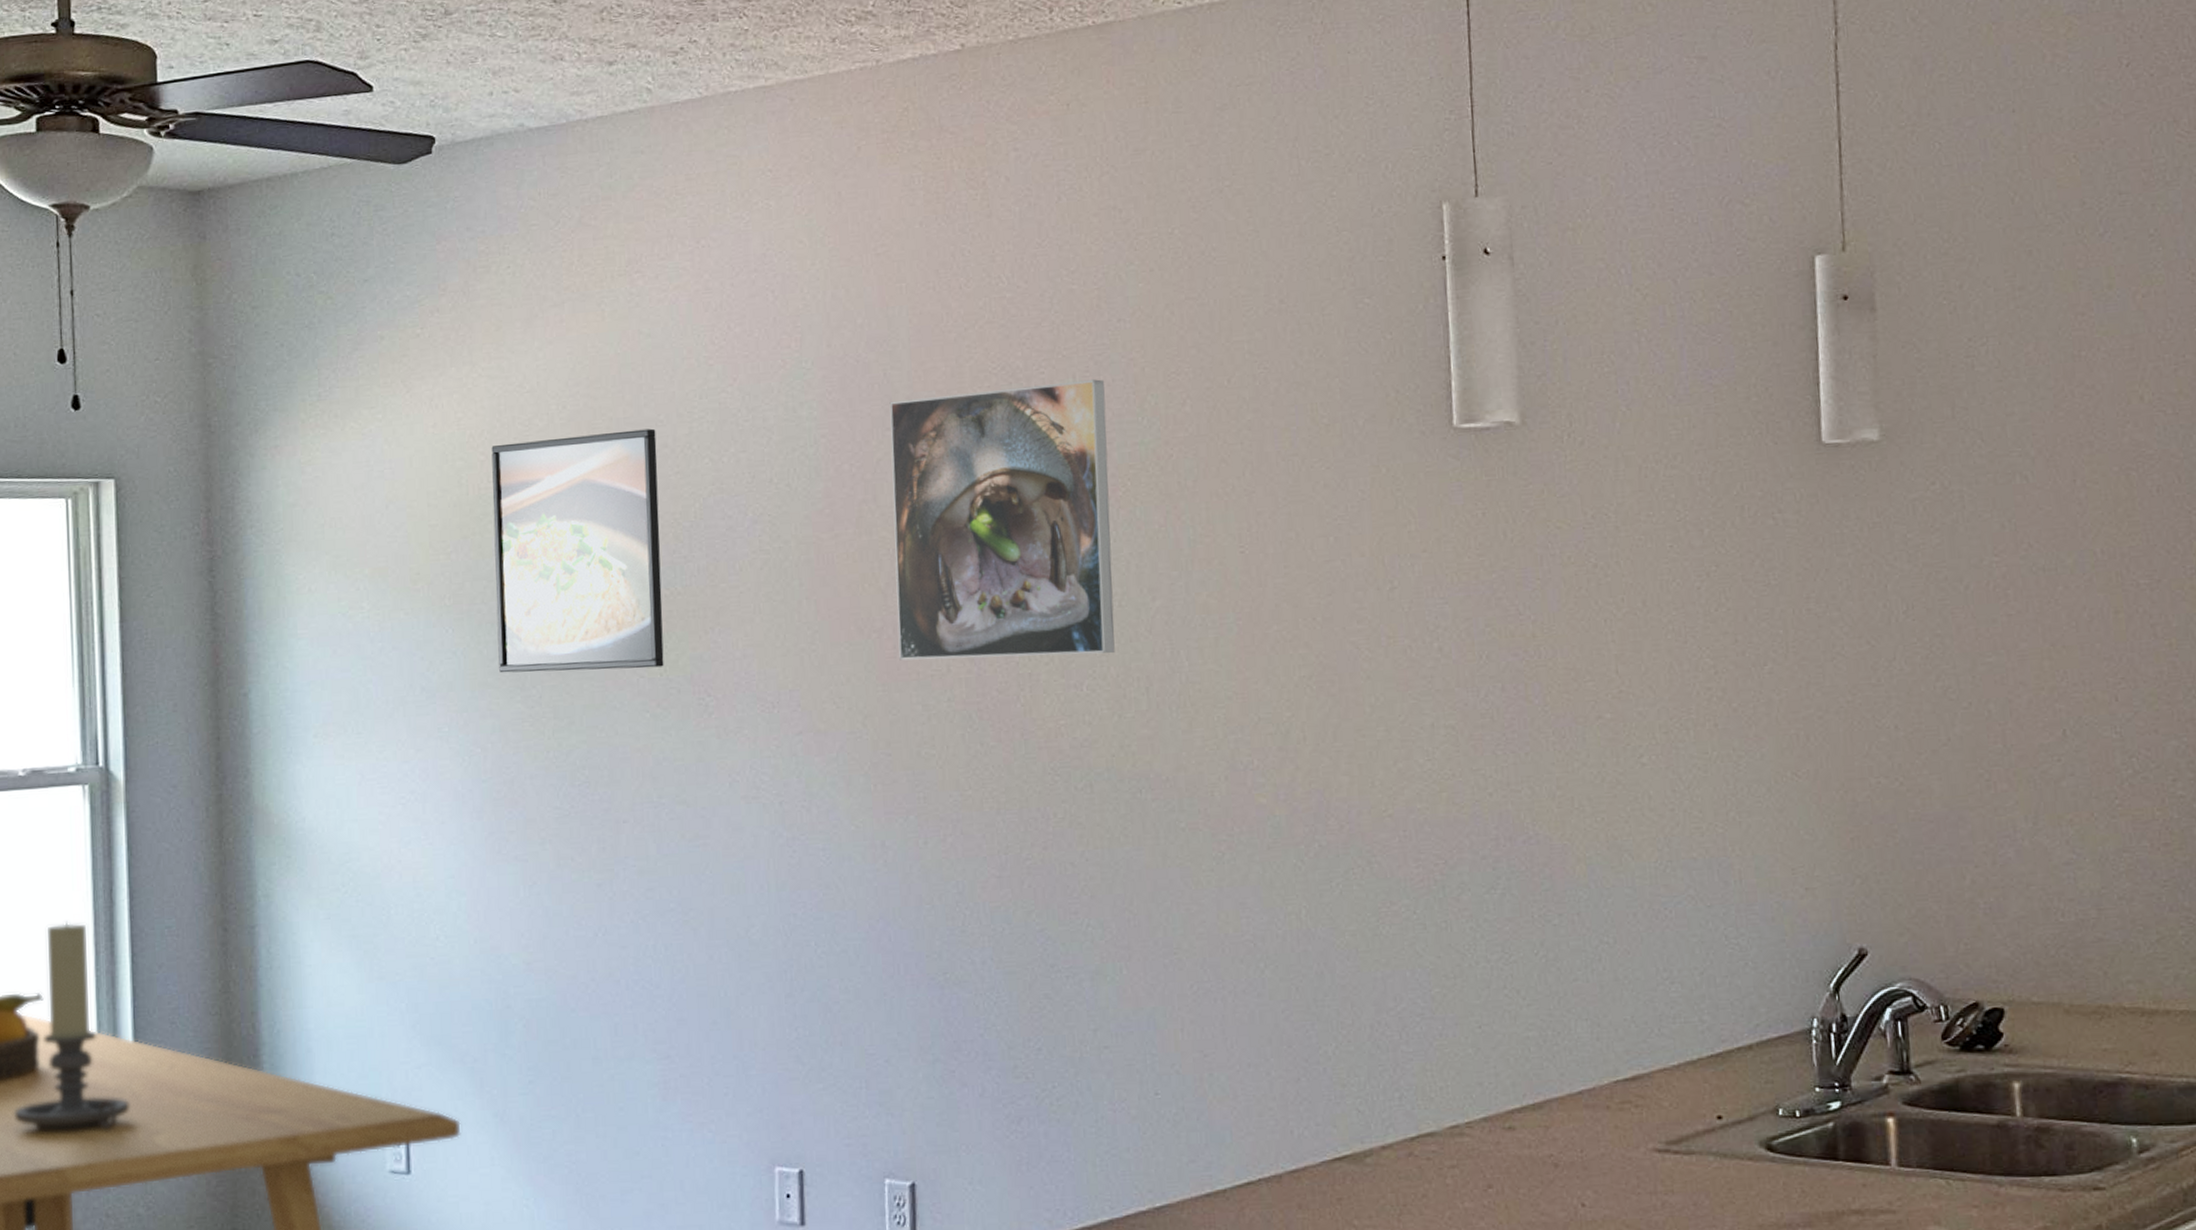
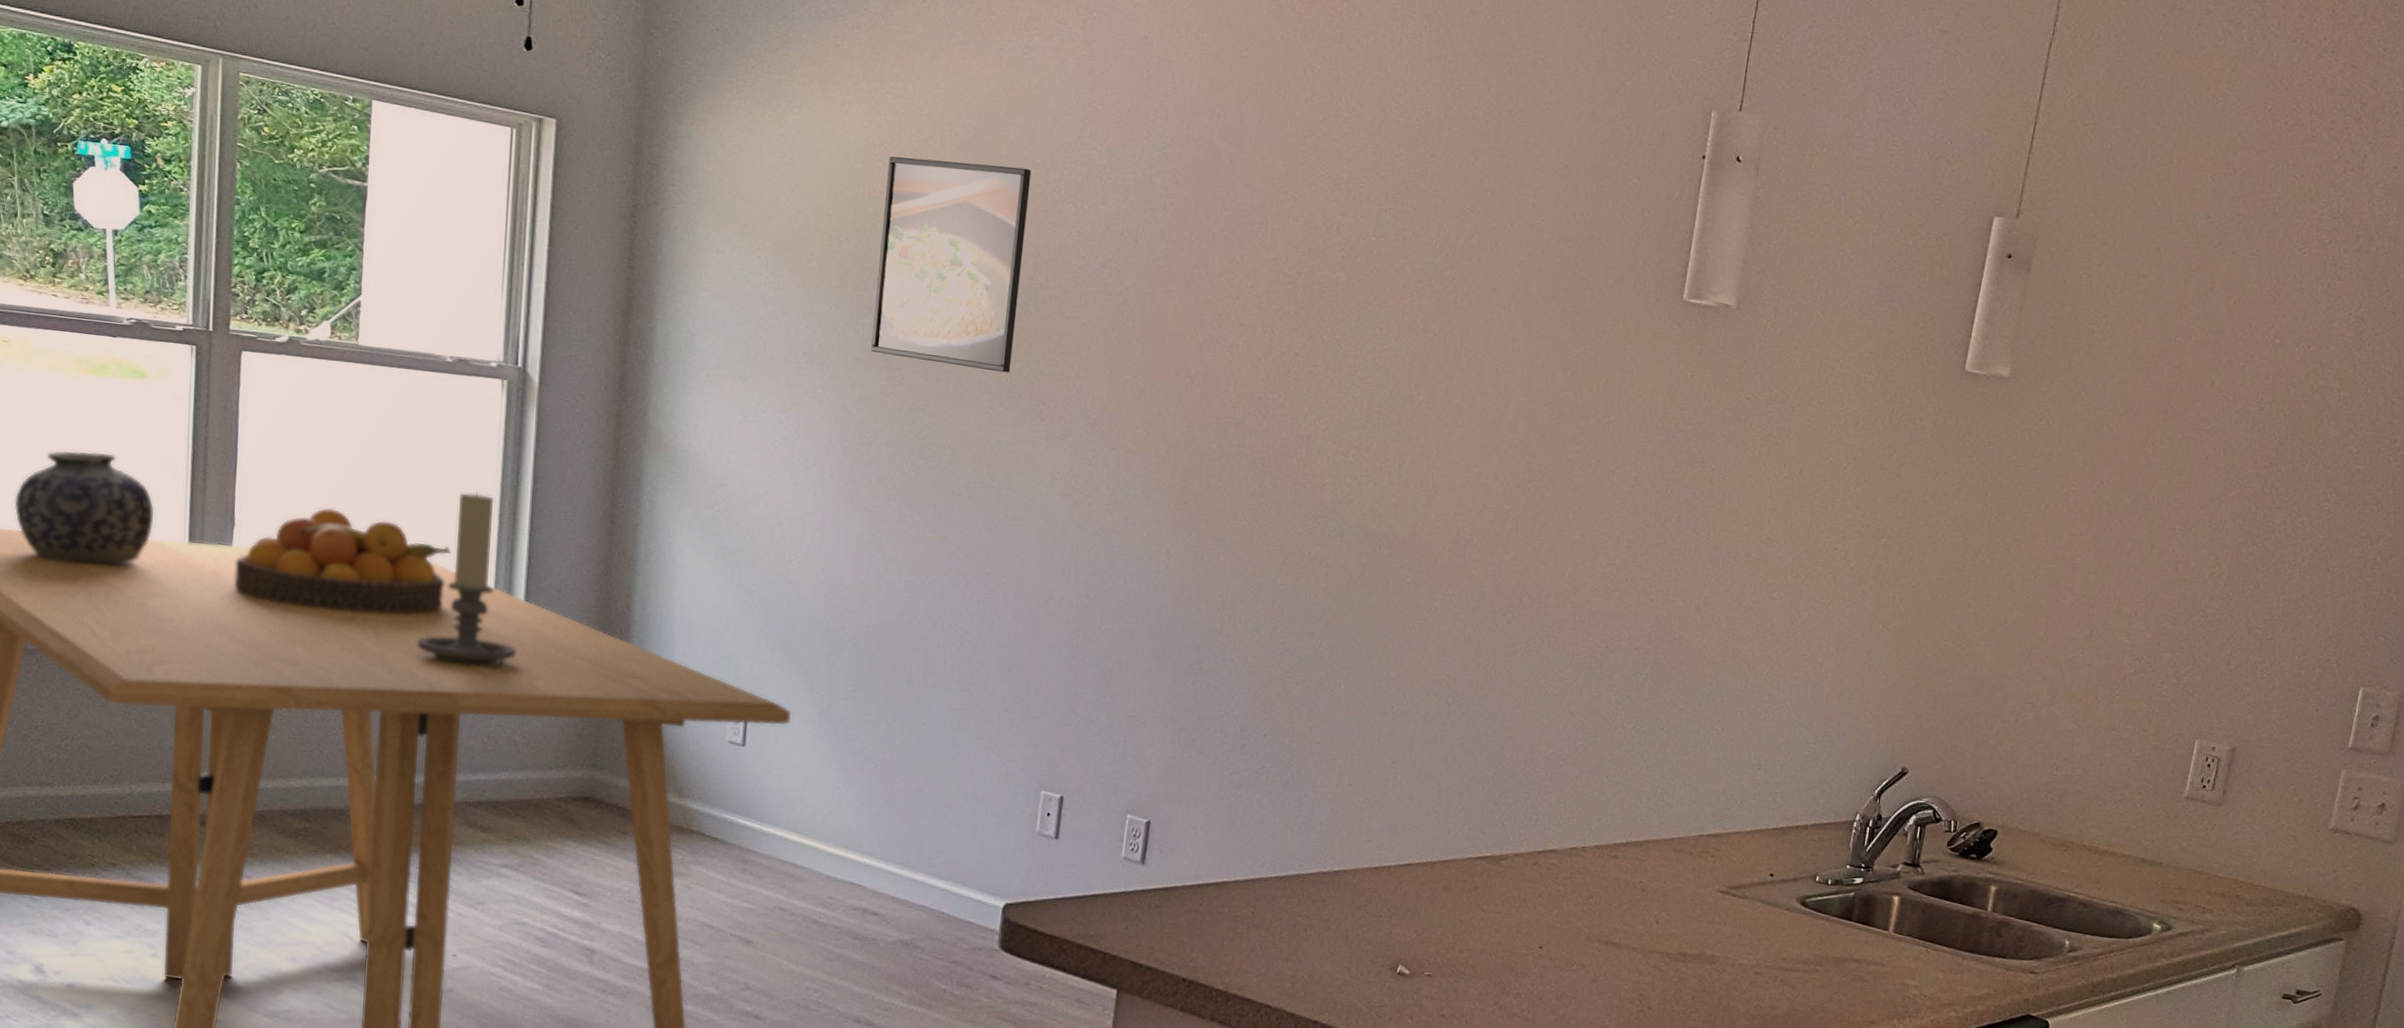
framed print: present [889,379,1115,661] -> none [1205,186,1411,433]

